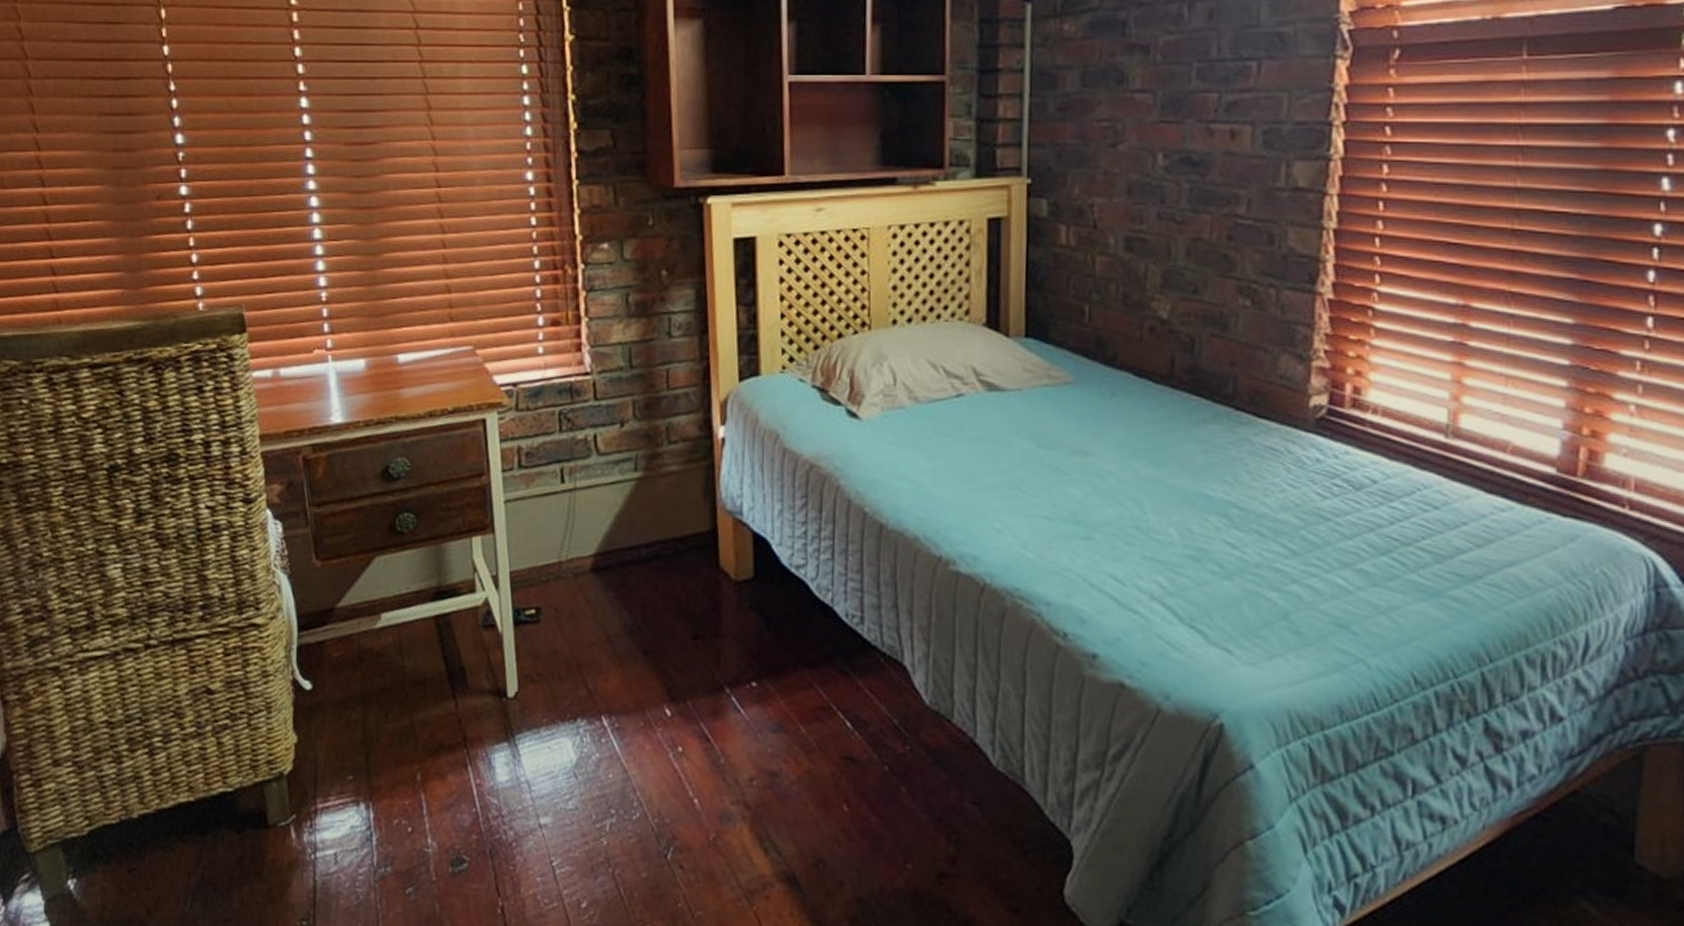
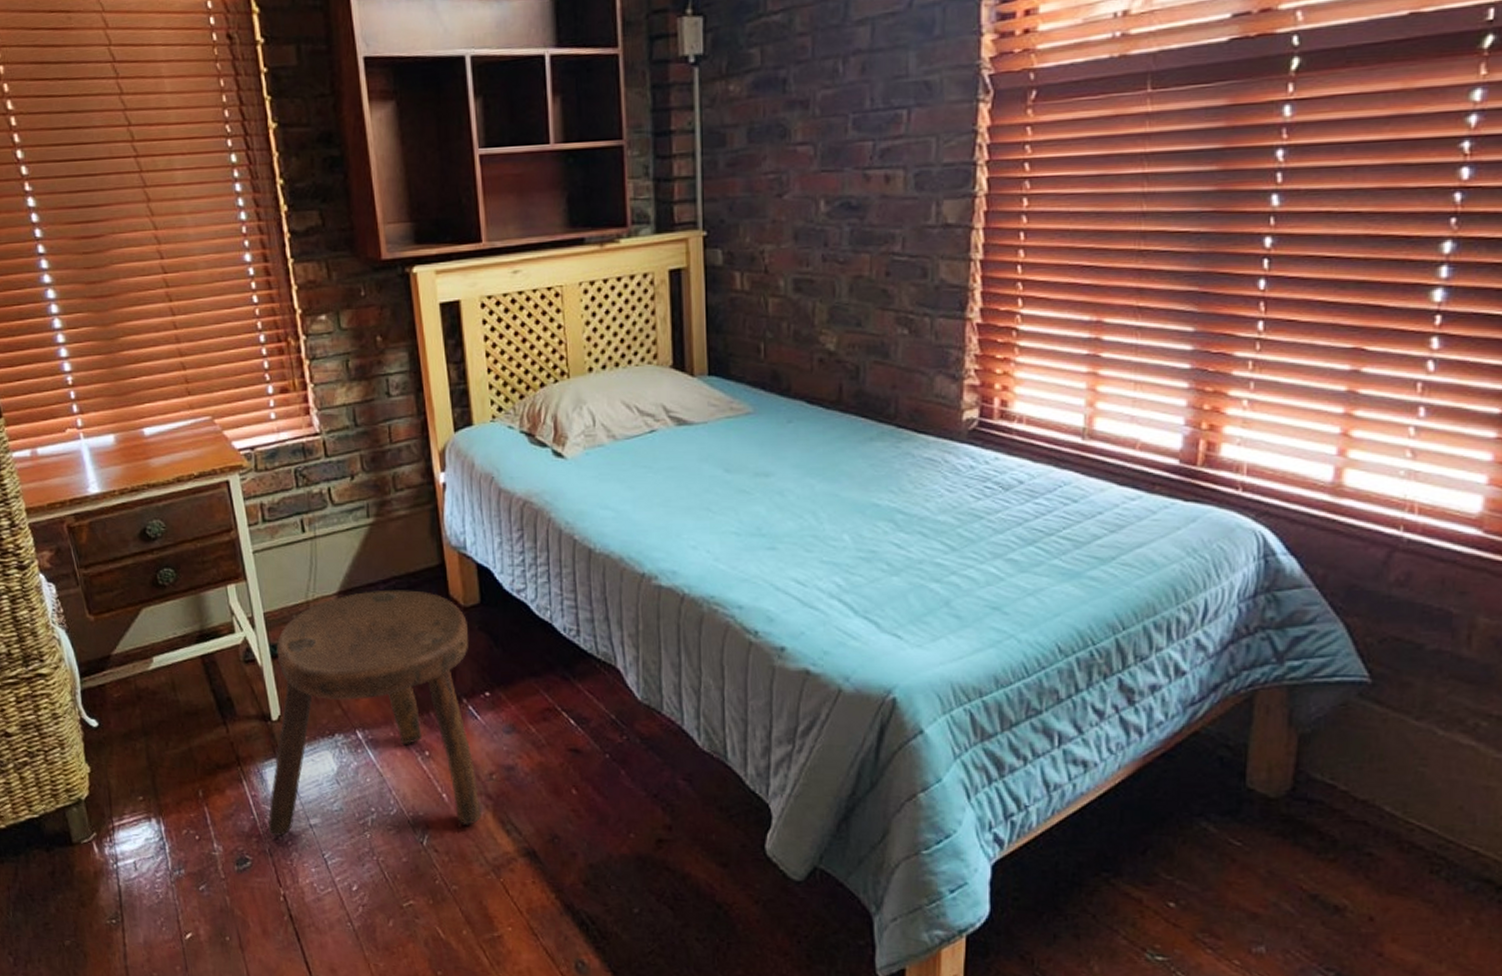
stool: none [491,555,737,839] -> present [268,590,481,836]

